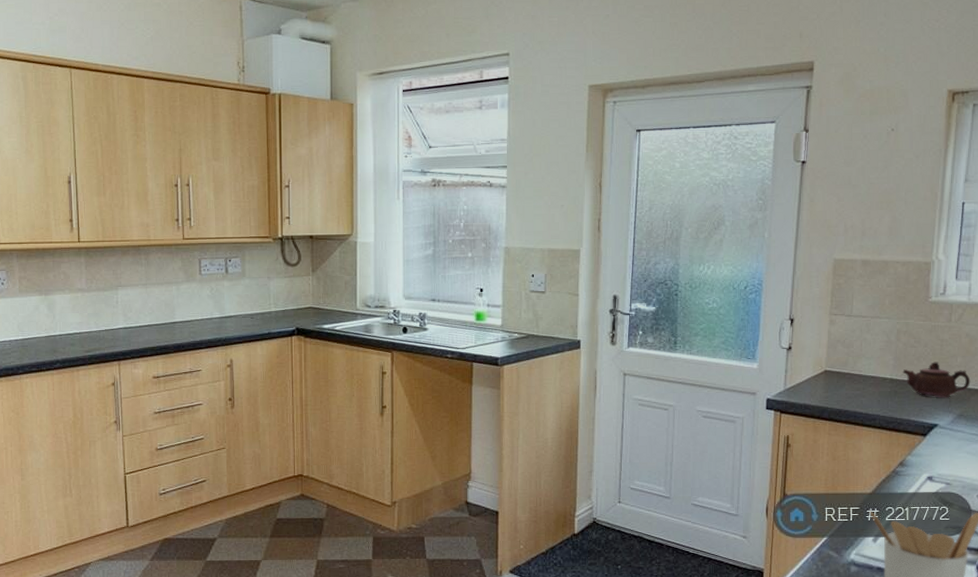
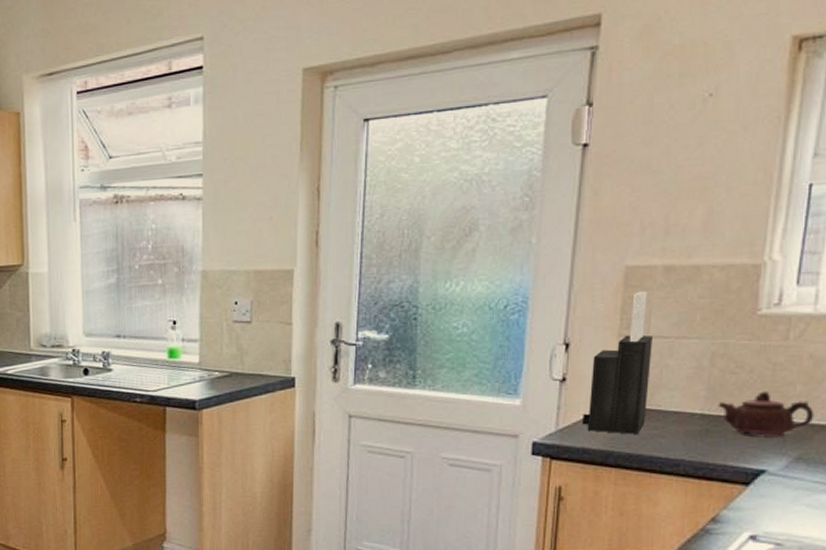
knife block: none [803,279,855,395] -> present [581,291,653,435]

